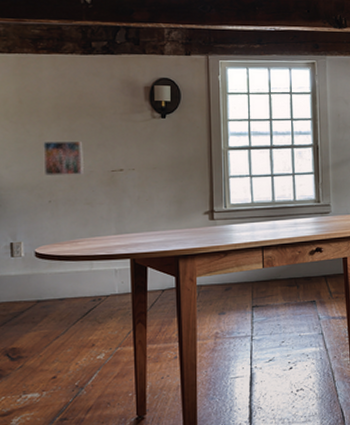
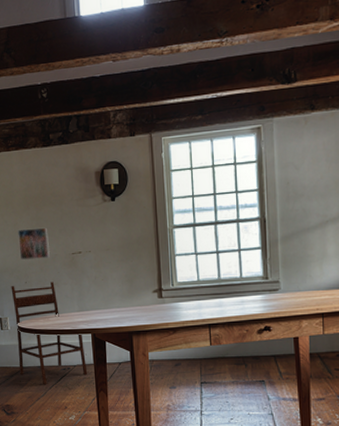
dining chair: none [29,201,124,321] -> present [11,282,88,385]

